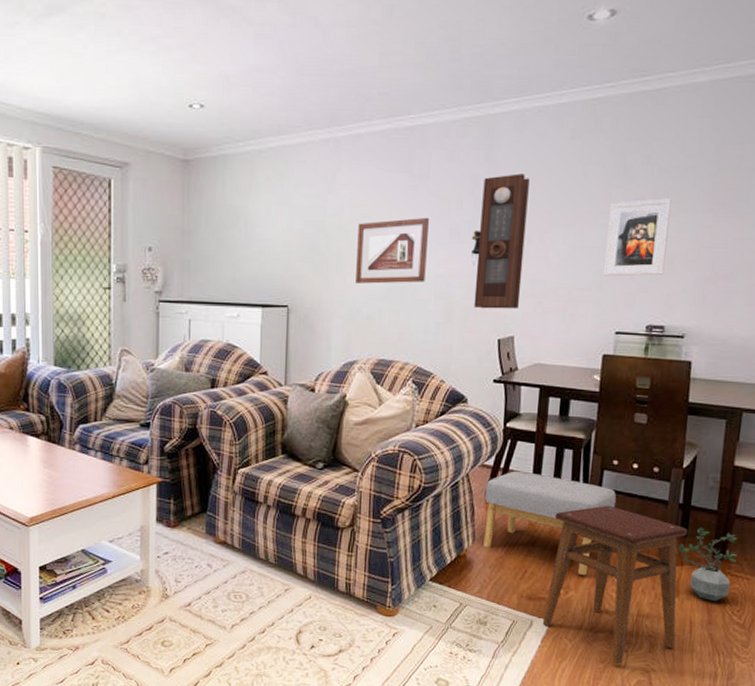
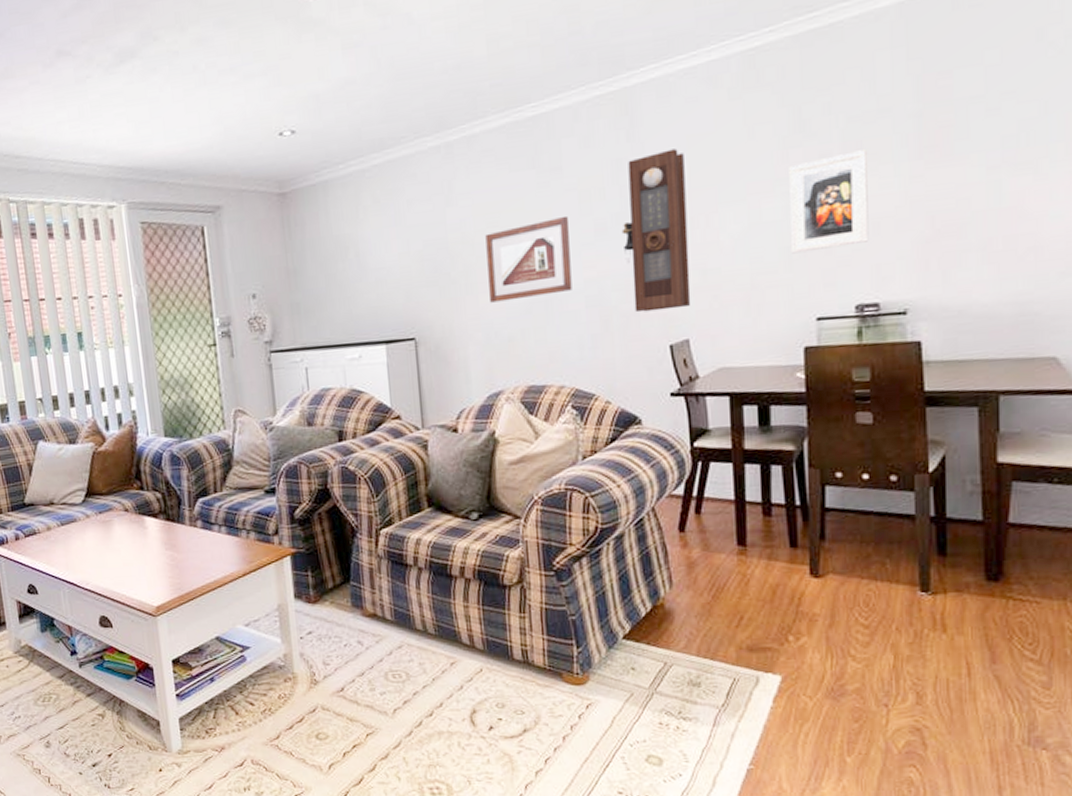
footstool: present [483,471,617,576] -> none [677,497,847,617]
stool: present [542,505,688,664] -> none [770,527,950,723]
potted plant: present [678,527,738,602] -> none [937,543,1018,635]

